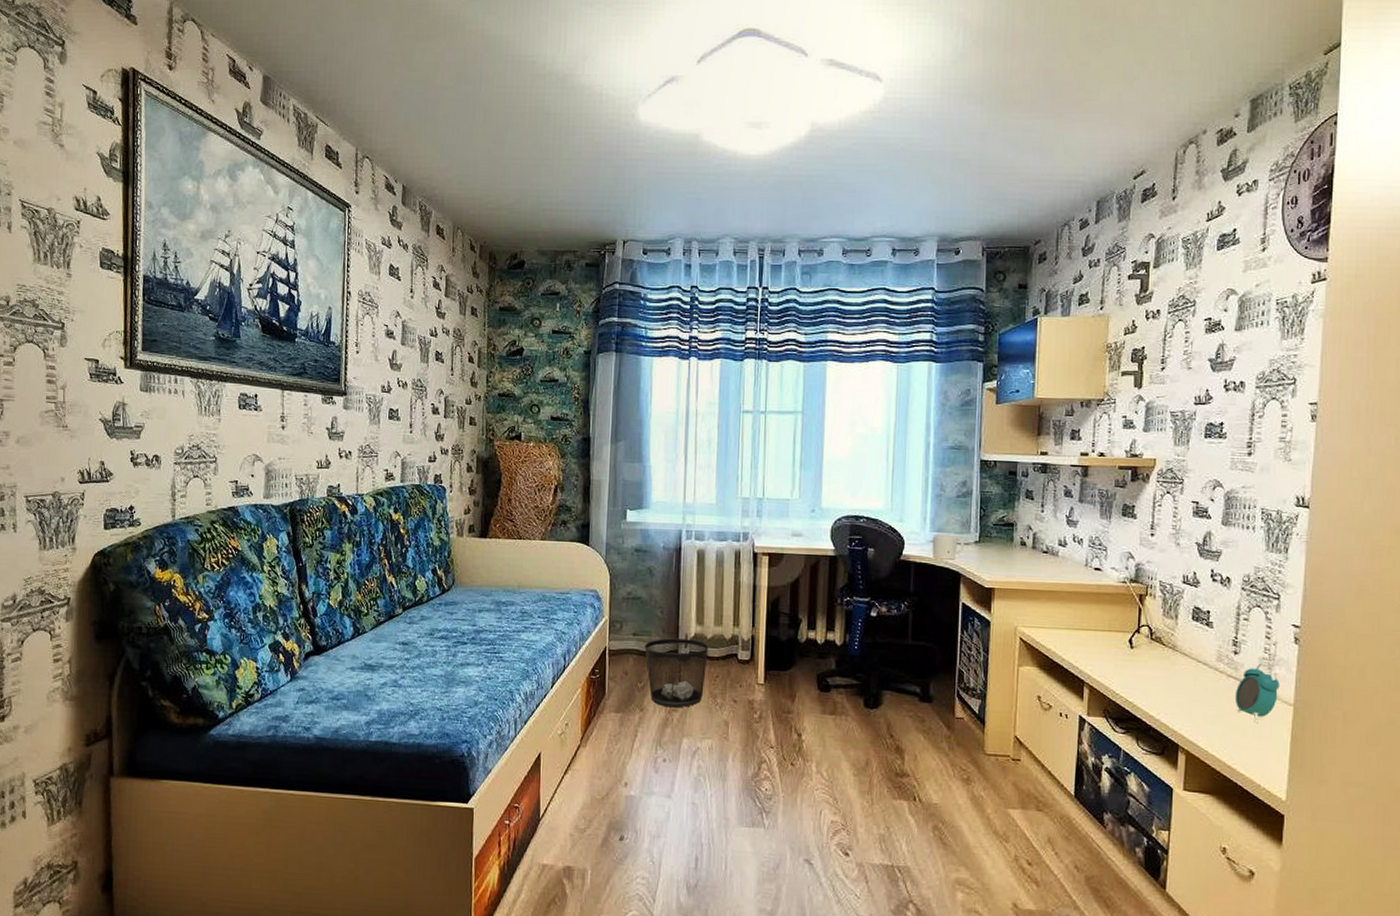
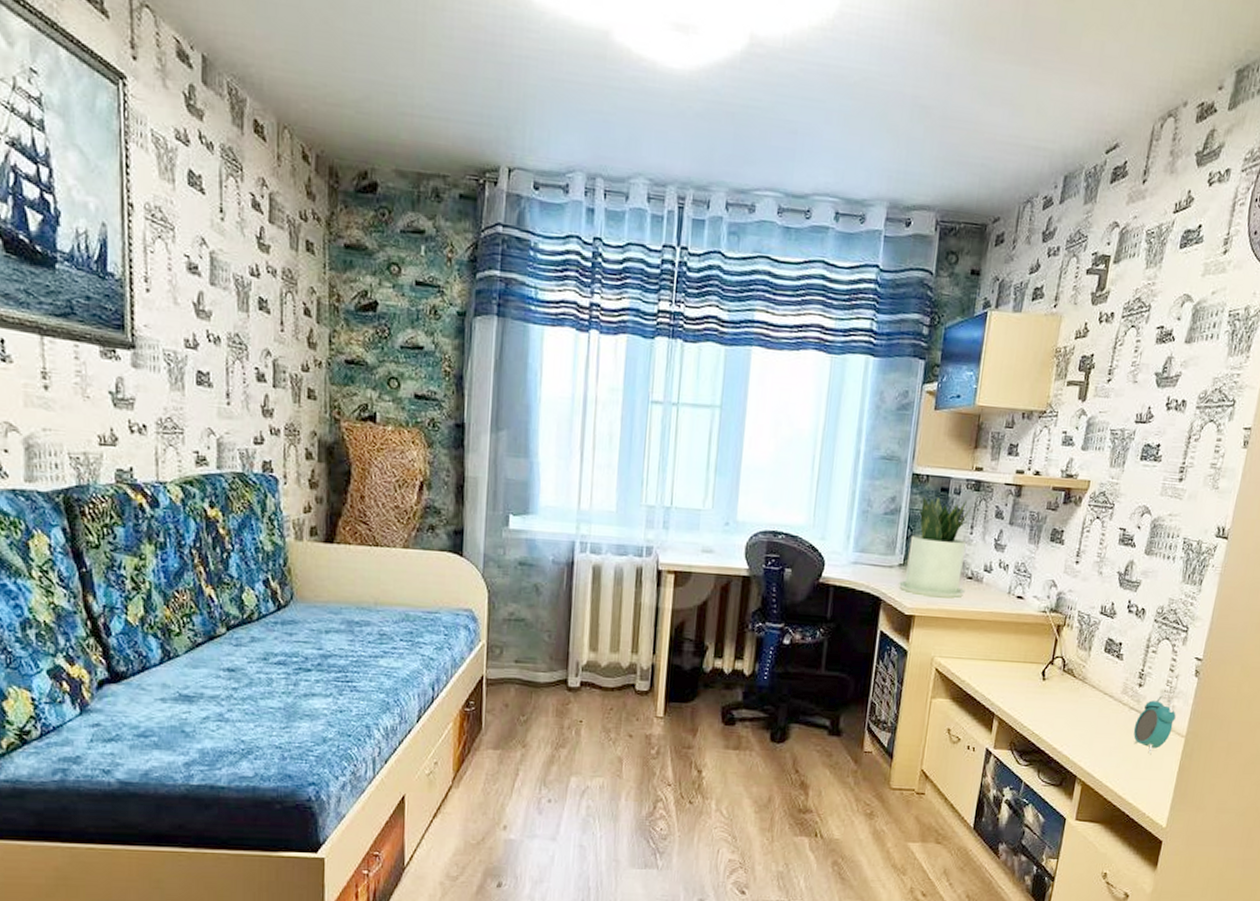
waste bin: present [645,638,709,708] -> none [528,666,603,744]
mug: present [933,534,965,560] -> none [853,554,889,584]
planter: none [975,480,1042,572] -> present [898,497,971,598]

